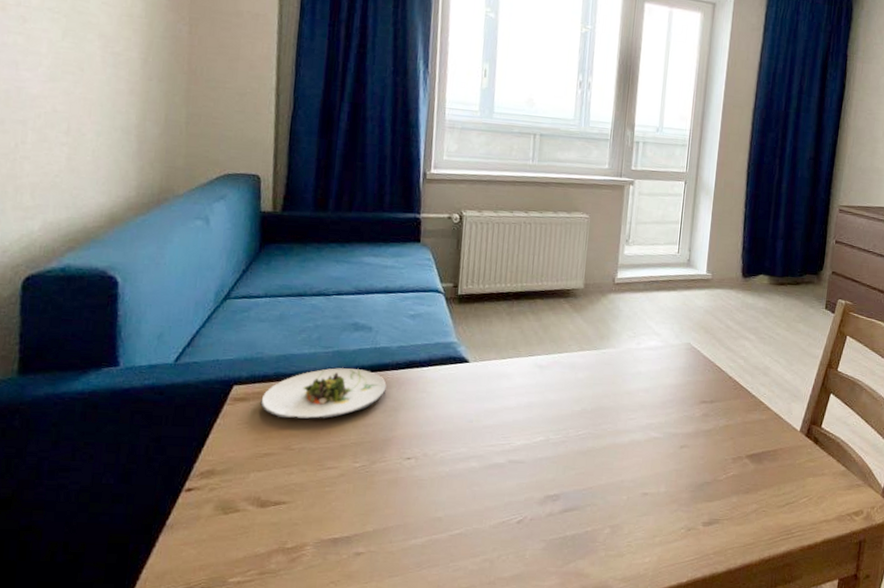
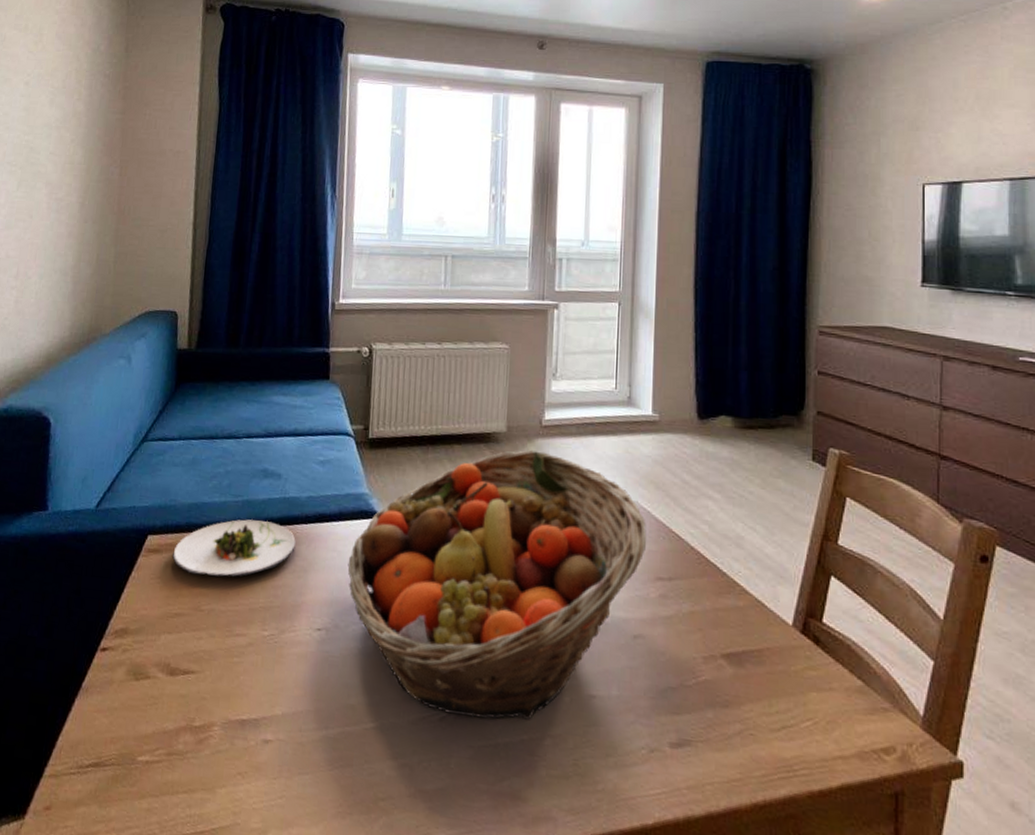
fruit basket: none [436,303,696,518] -> present [347,450,646,720]

